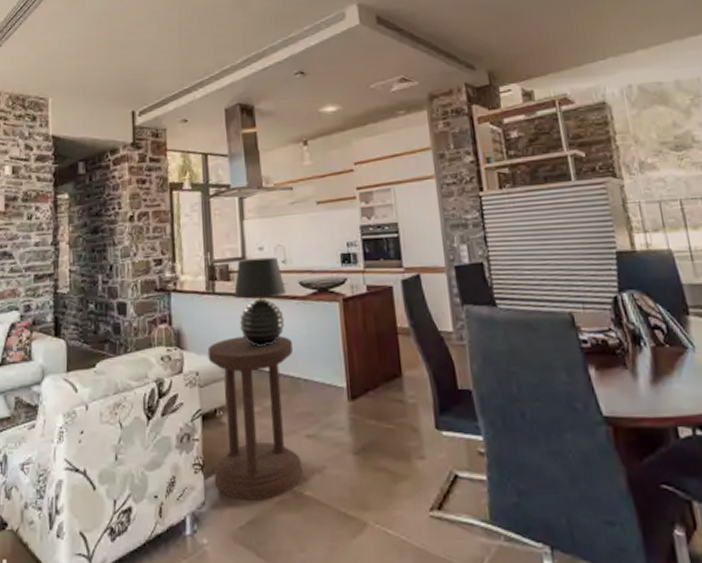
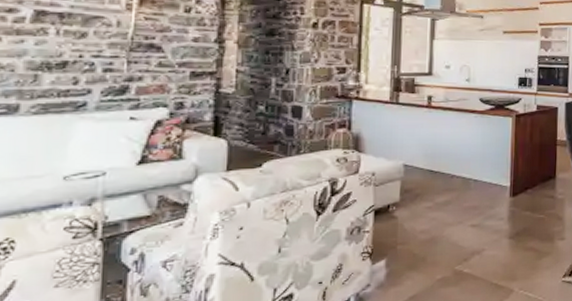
side table: present [207,336,303,500] -> none [381,142,467,280]
table lamp: present [234,257,287,346] -> none [417,74,467,151]

